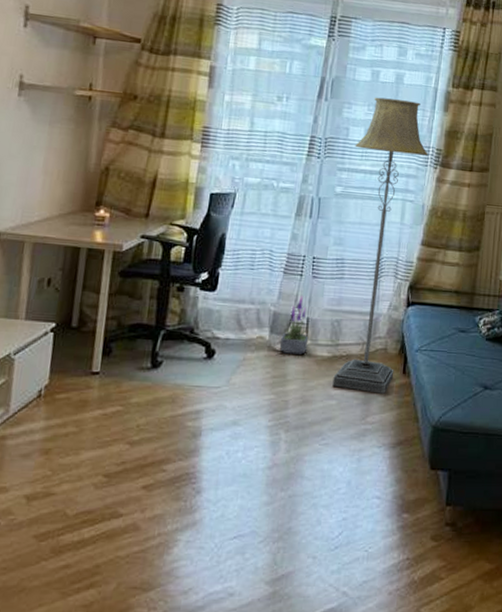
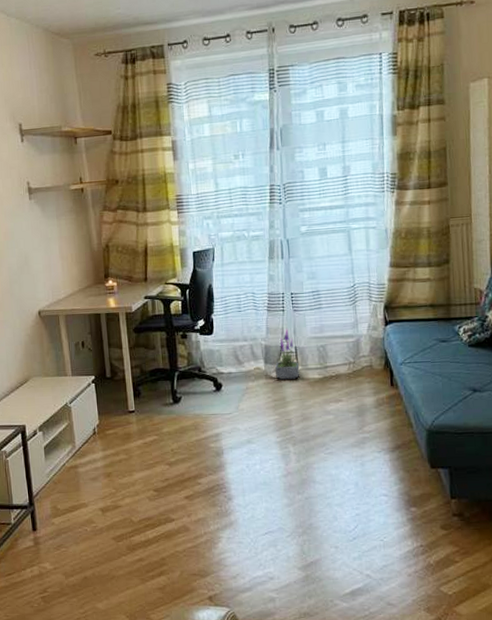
floor lamp: present [332,97,428,394] -> none [312,132,383,406]

